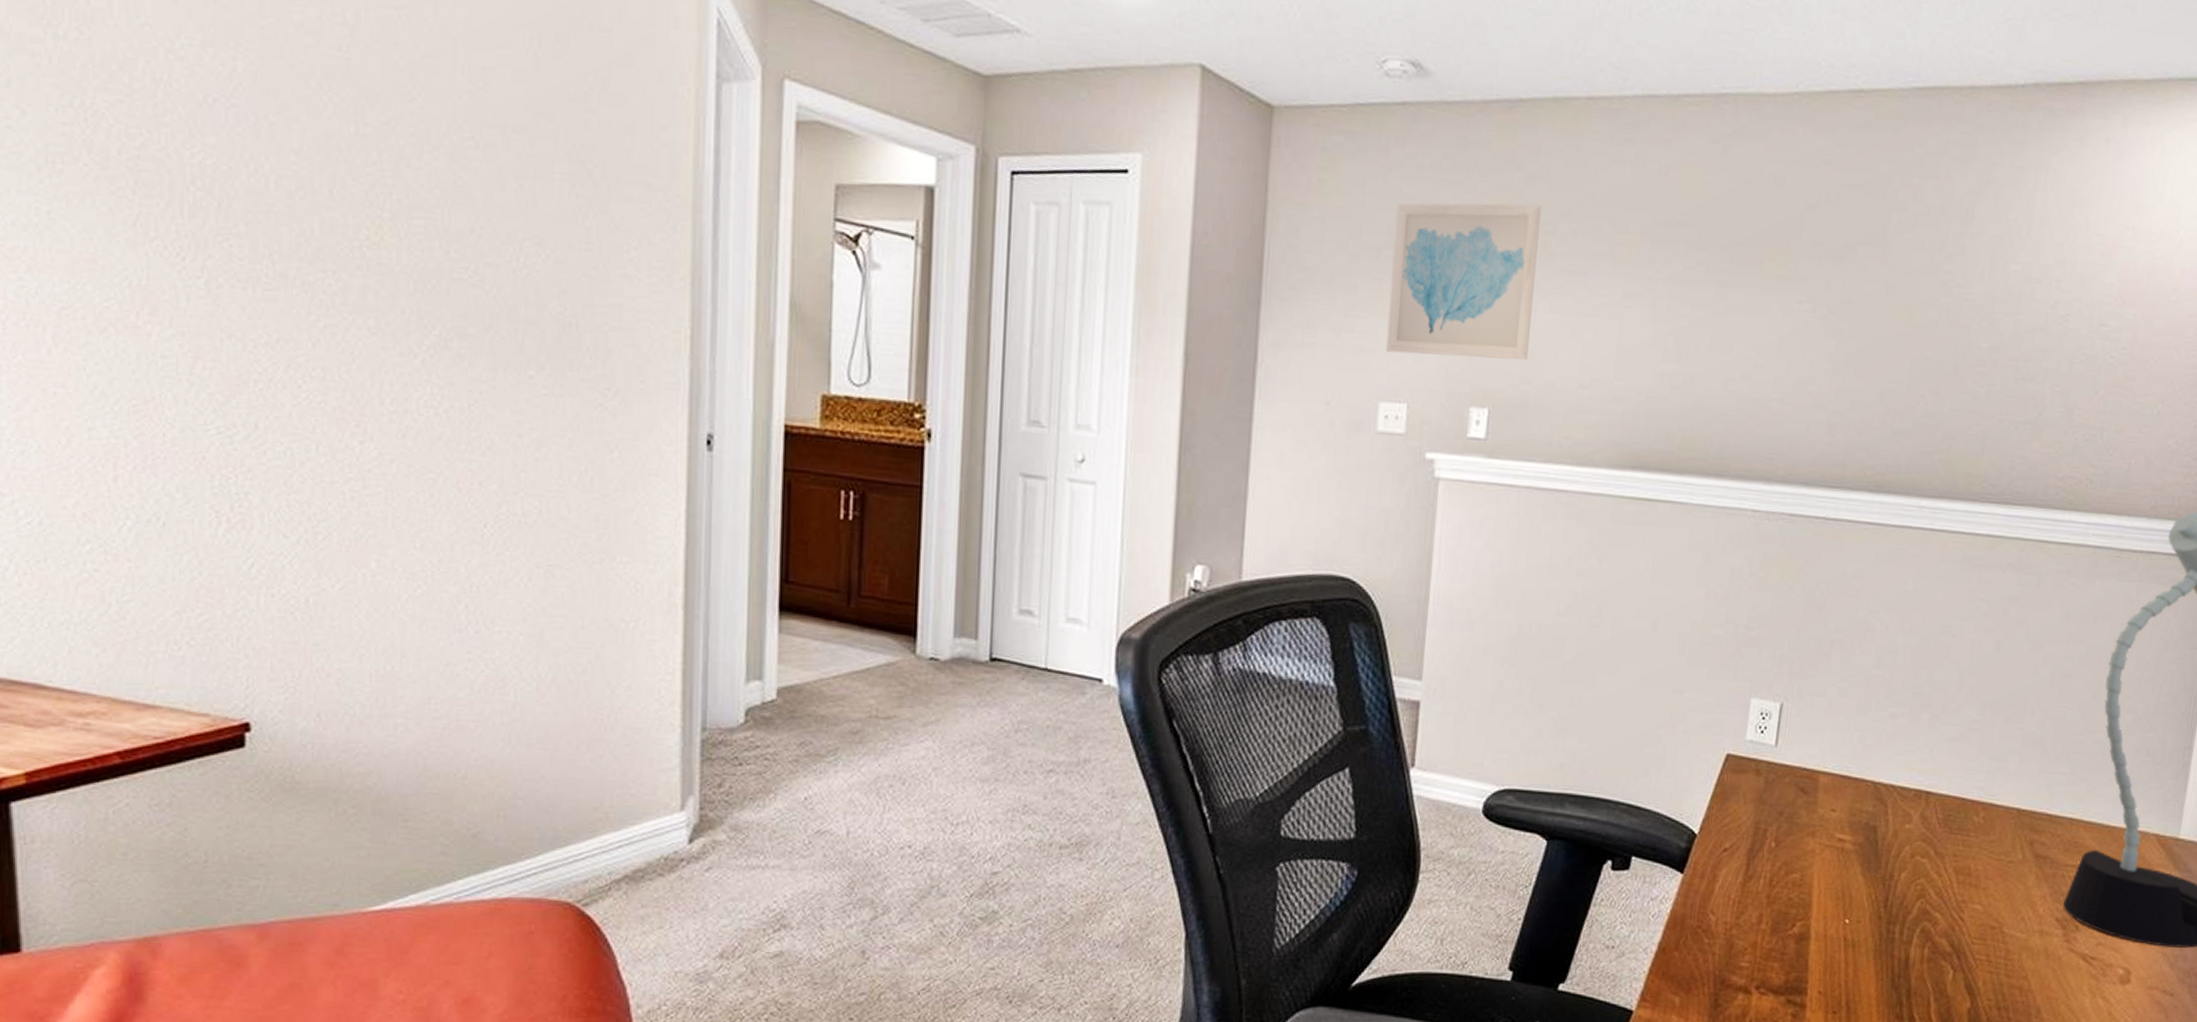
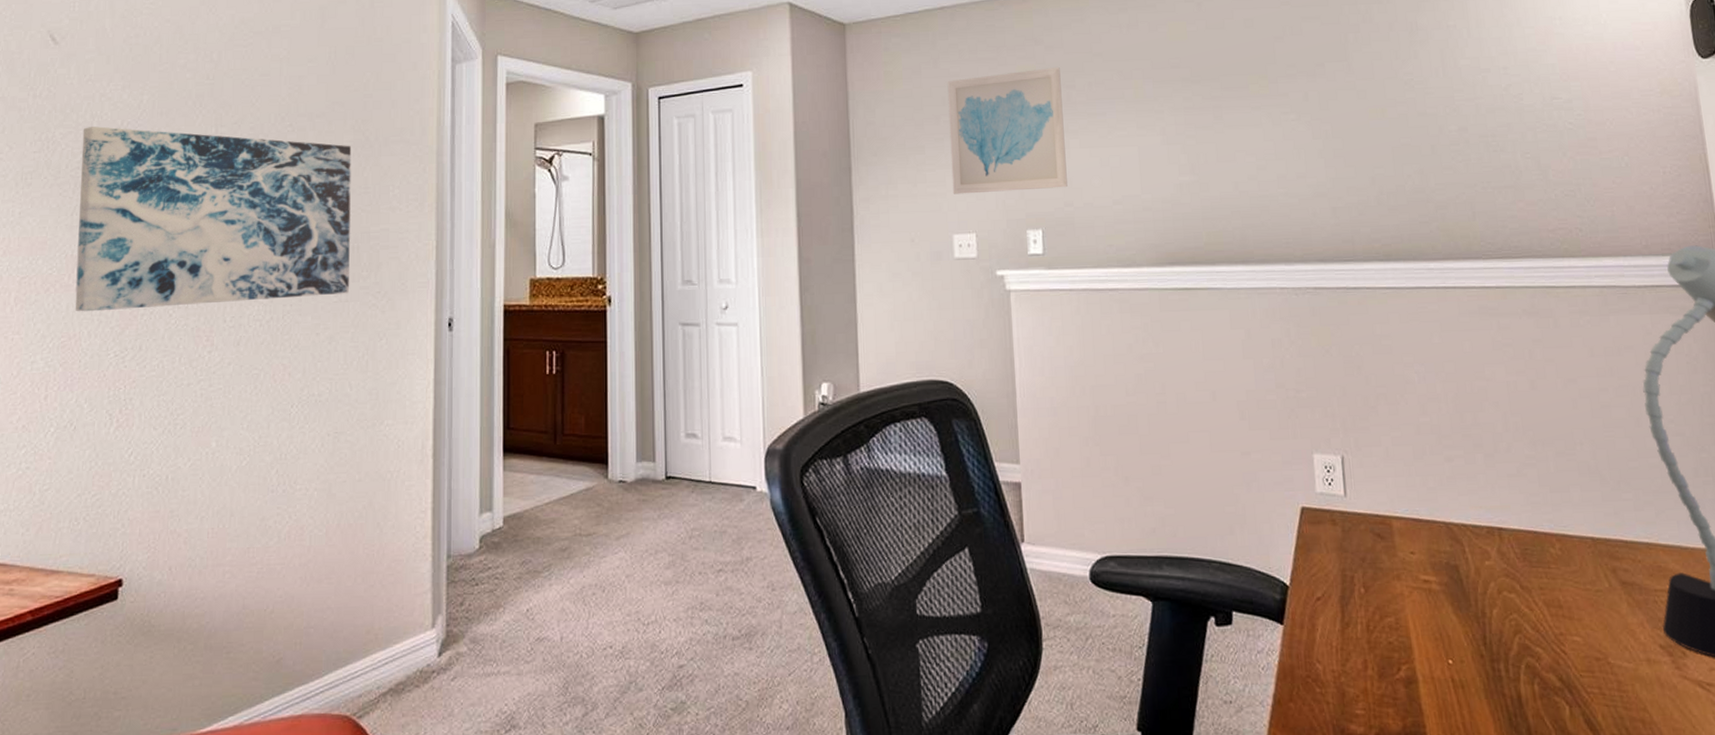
wall art: none [141,96,566,386] -> present [75,126,352,312]

